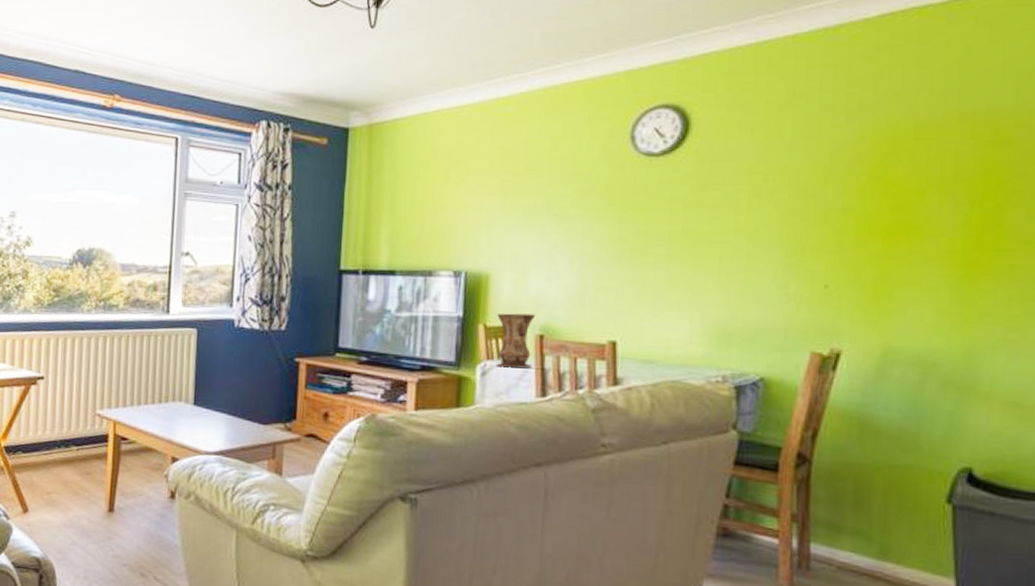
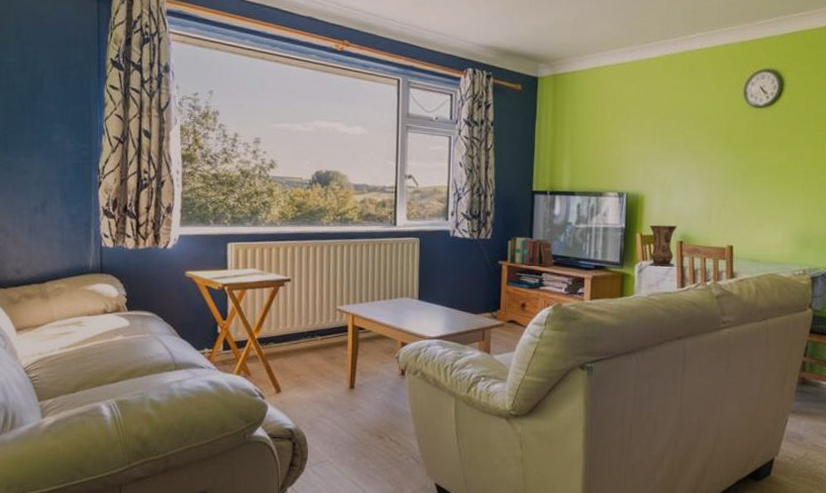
books: none [306,327,367,366] -> present [507,236,554,267]

